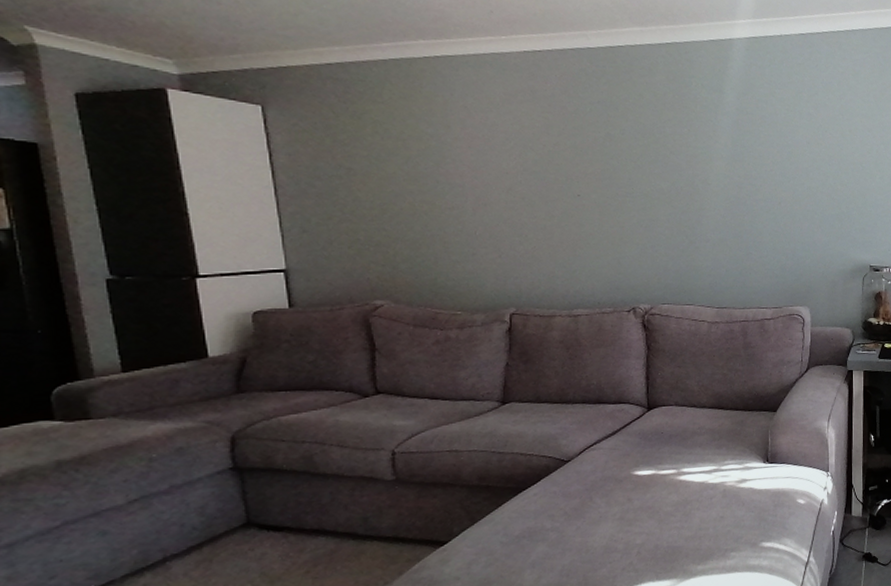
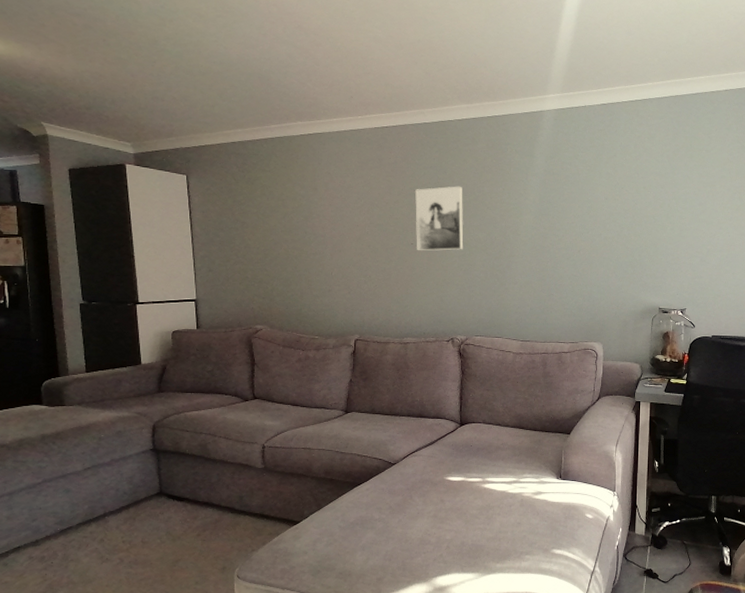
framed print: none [580,125,643,205] -> present [415,186,464,251]

